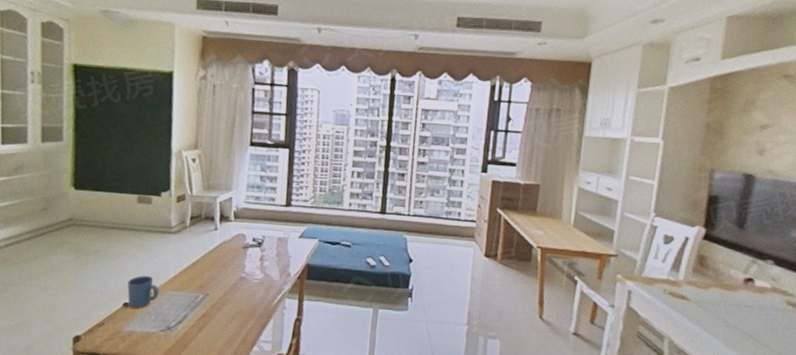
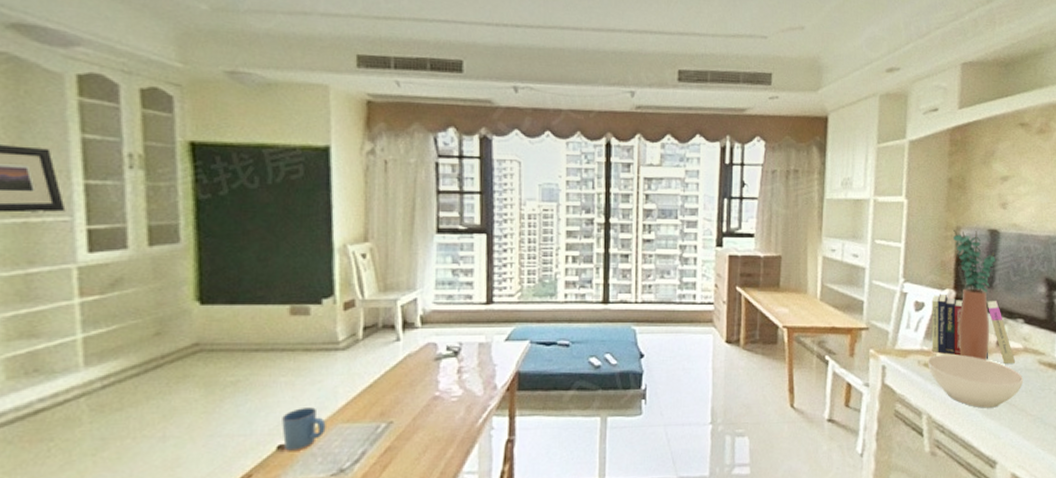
bowl: none [672,286,770,340] -> present [927,354,1024,408]
books: none [678,230,763,301] -> present [932,294,1016,364]
vase: none [705,171,750,295] -> present [953,229,996,360]

